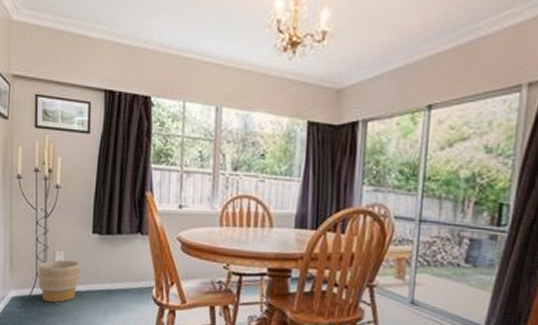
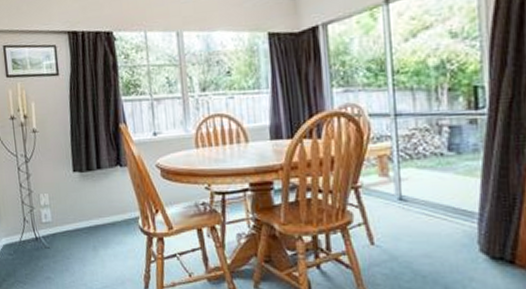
planter: present [39,259,79,303] -> none [25,202,66,246]

